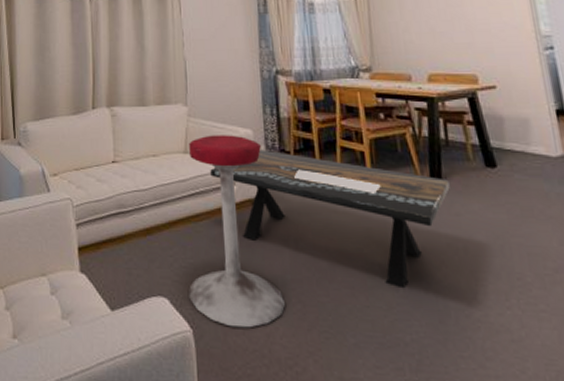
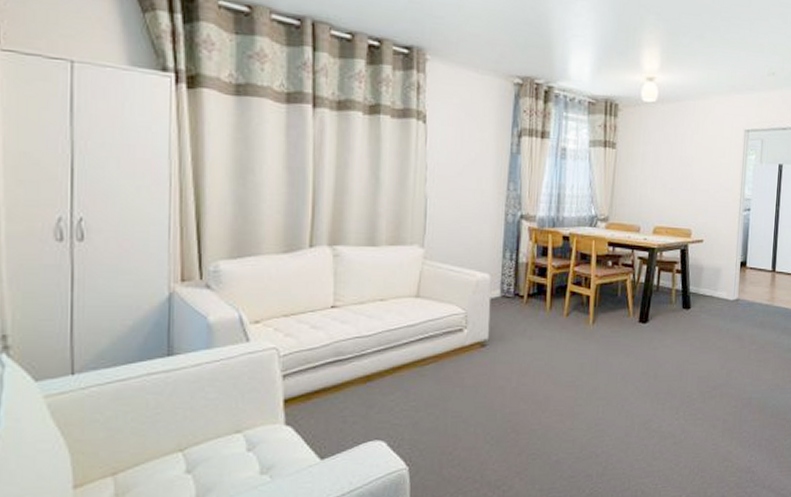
stool: present [189,135,286,328] -> none [408,278,502,461]
coffee table: present [210,149,450,289] -> none [442,294,653,412]

